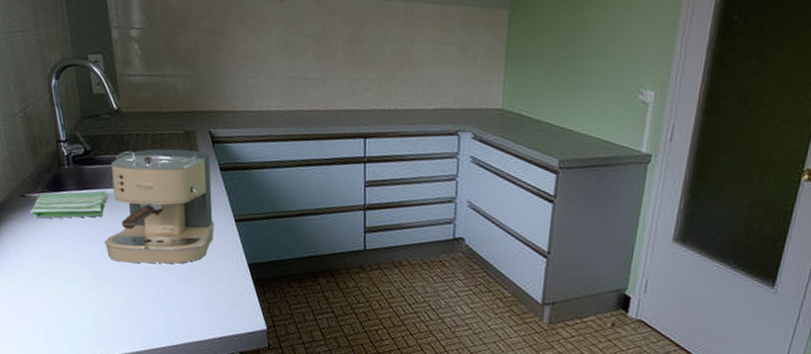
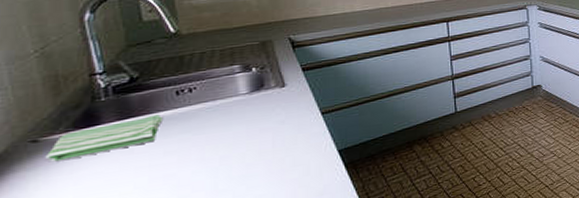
coffee maker: present [105,148,214,264] -> none [157,57,298,185]

